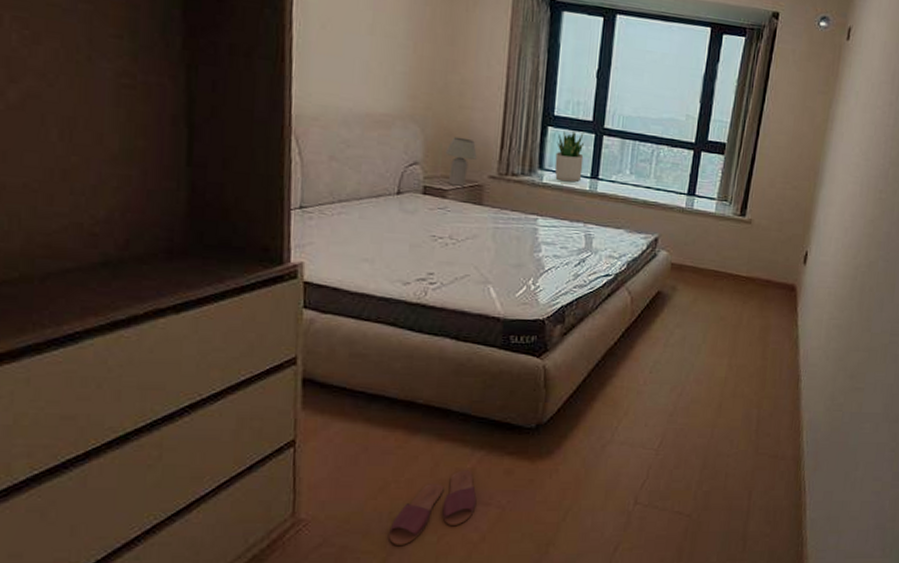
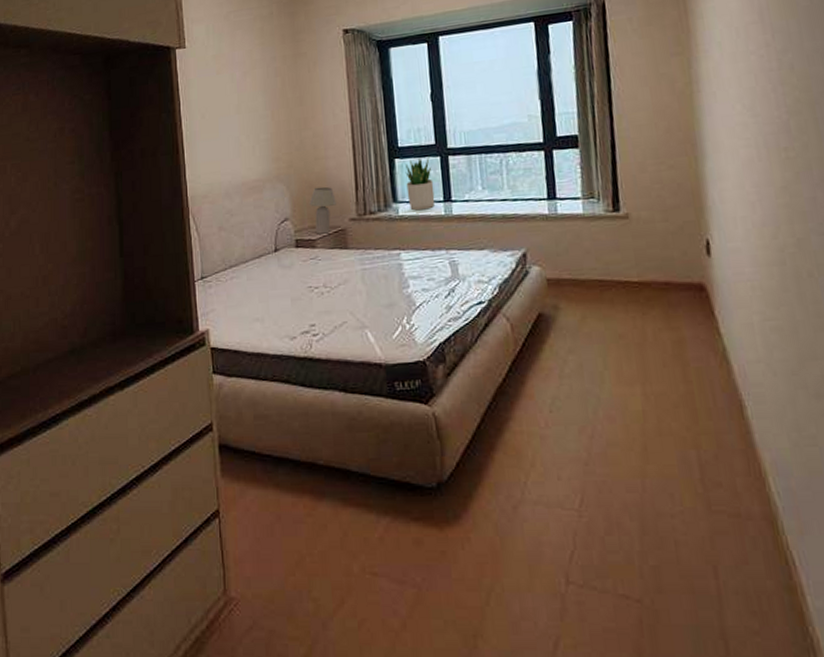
slippers: present [389,470,477,547] -> none [311,540,391,633]

